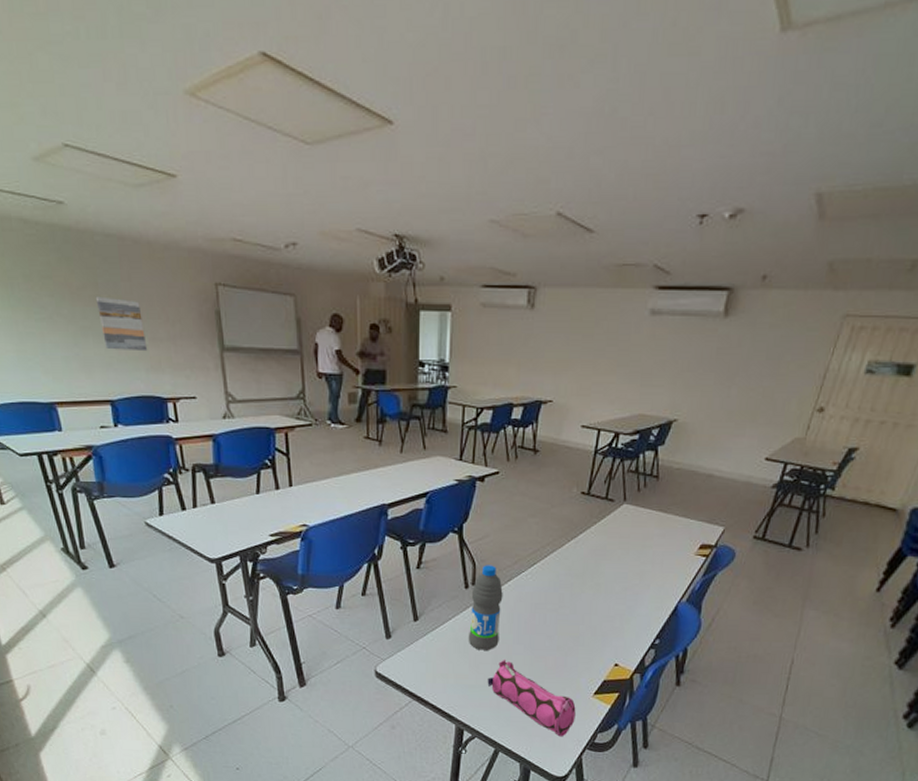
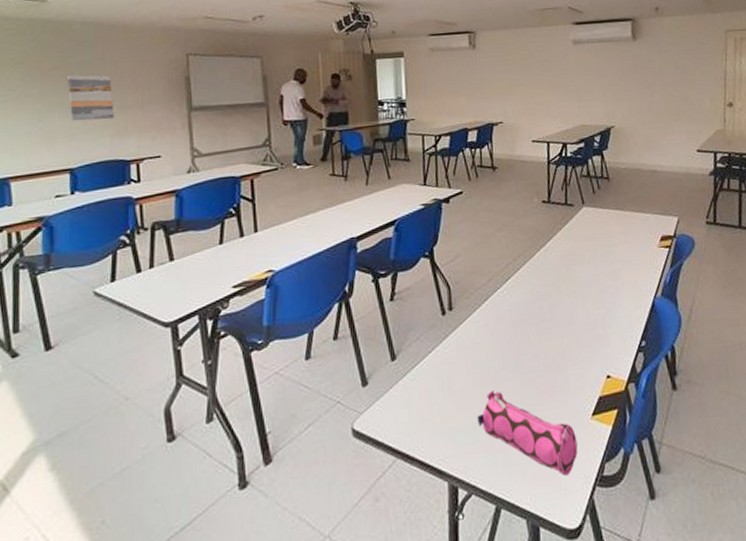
water bottle: present [468,565,503,650] -> none [449,285,484,384]

